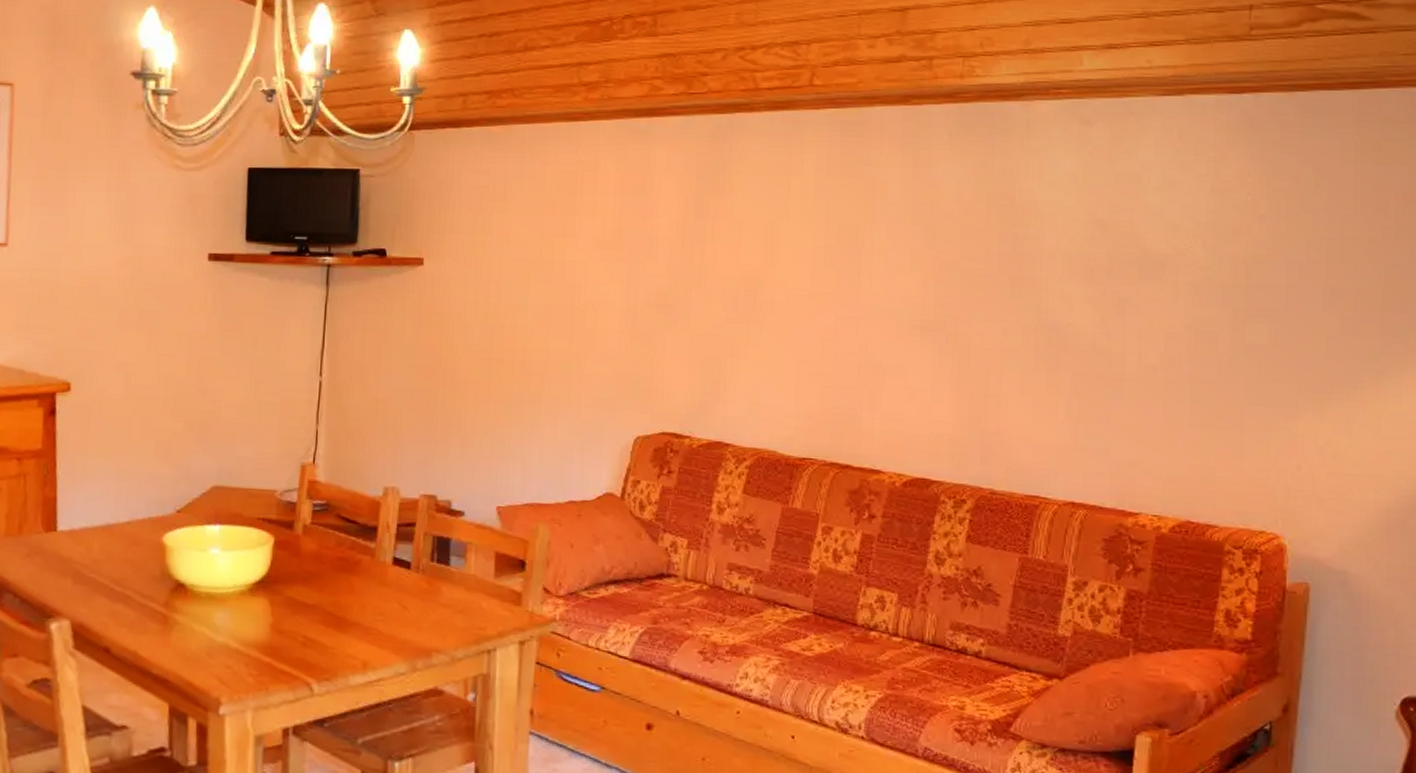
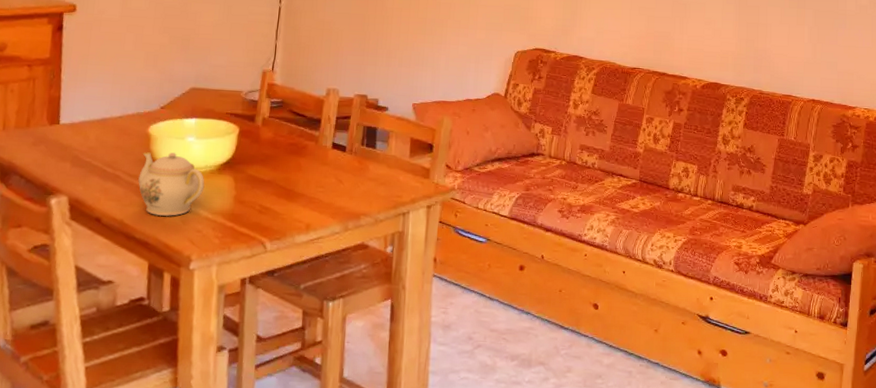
teapot: none [153,567,234,648] -> present [138,152,205,216]

